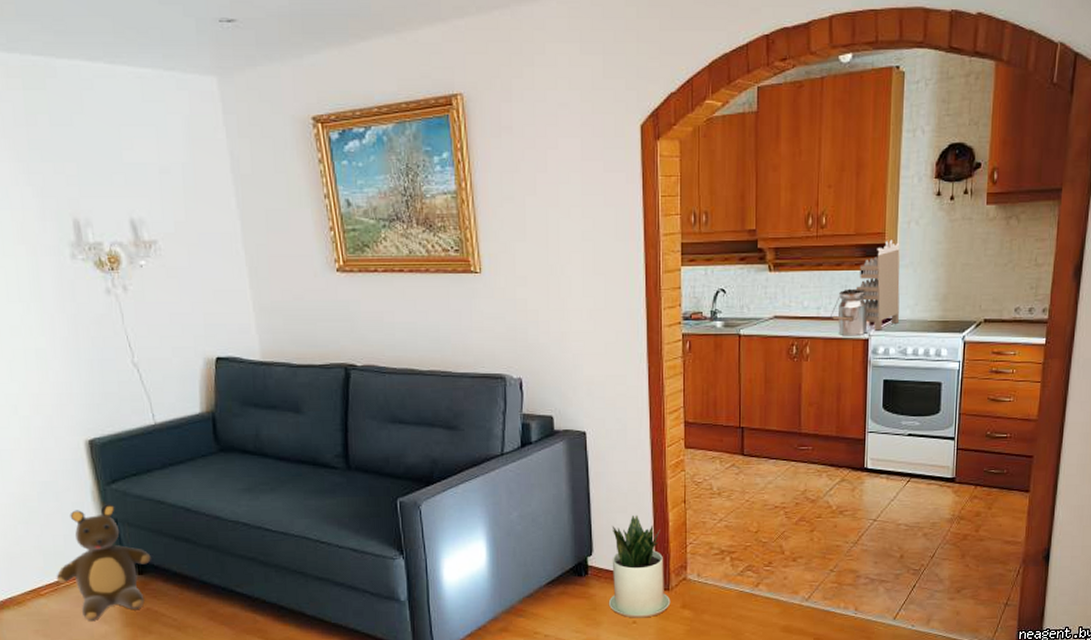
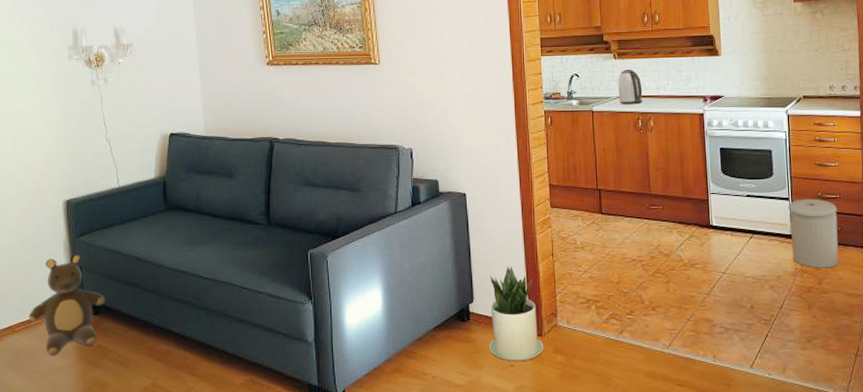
kettle: none [771,283,800,328] -> present [618,69,643,105]
spice rack: present [831,240,900,337] -> none [669,32,729,112]
can: none [951,438,1006,514] -> present [788,198,839,268]

